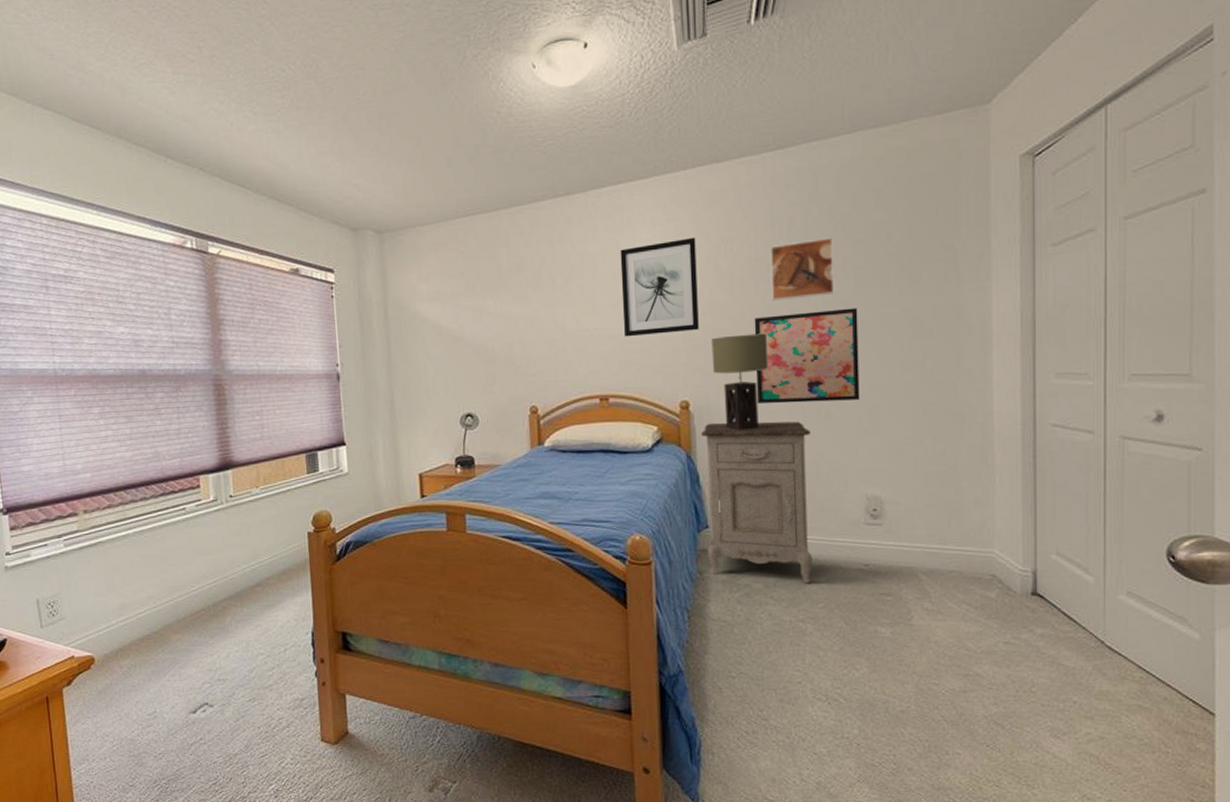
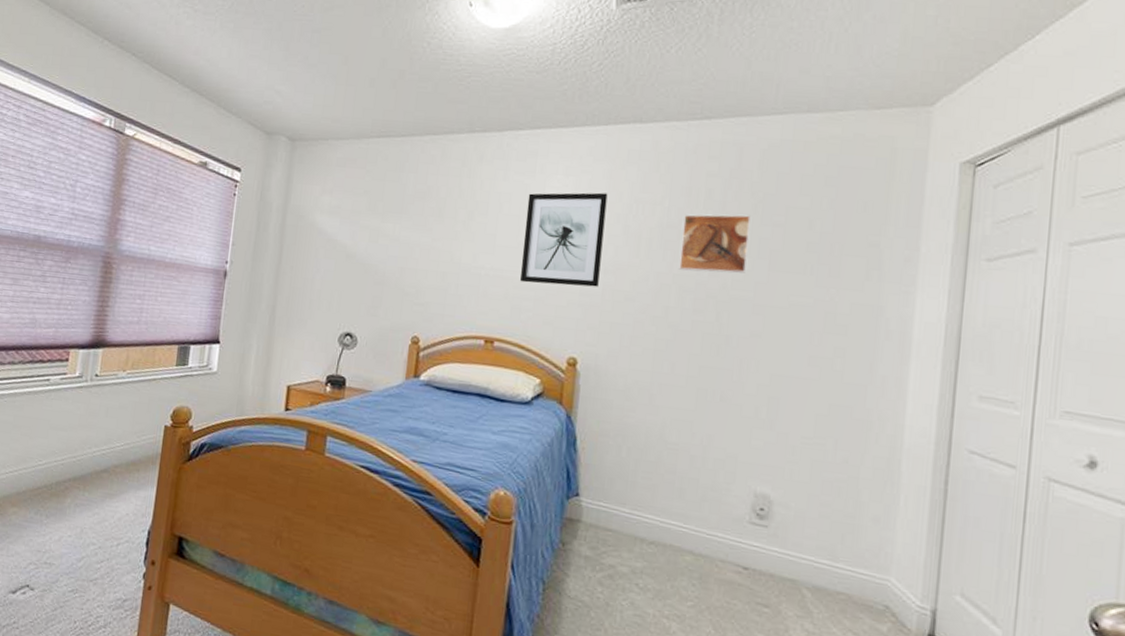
nightstand: present [700,421,813,584] -> none [573,385,703,577]
table lamp: present [711,333,769,431] -> none [606,297,669,399]
wall art: present [754,307,860,404] -> none [649,284,769,388]

